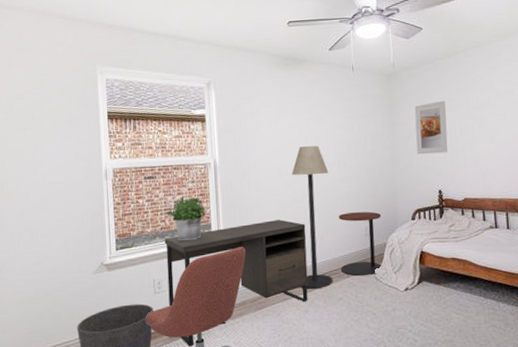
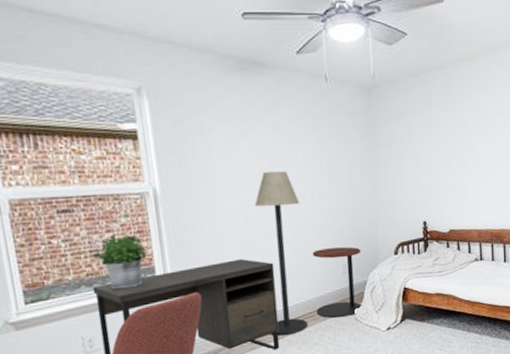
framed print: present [414,101,448,155] -> none [397,121,434,183]

